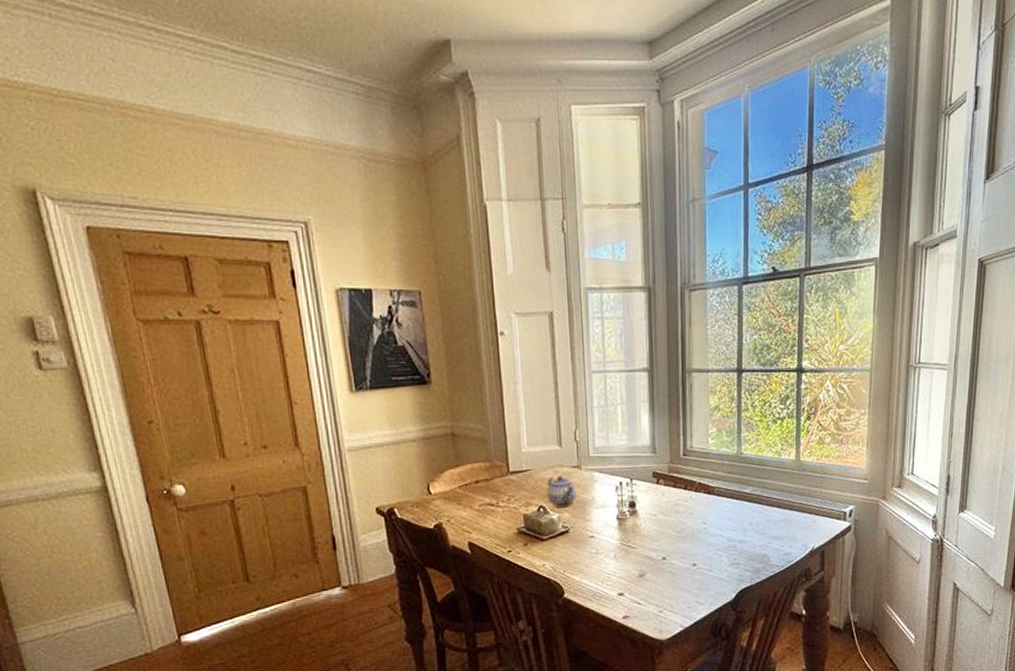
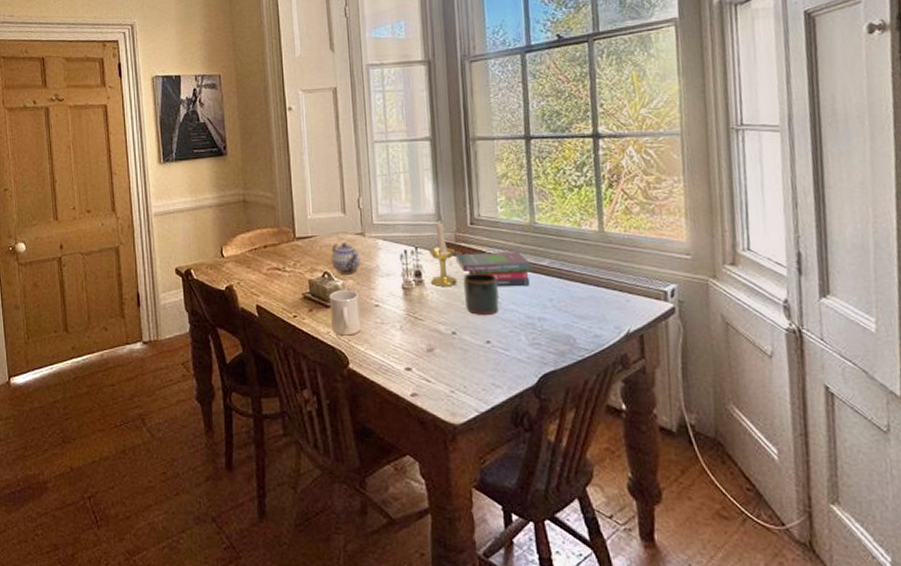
cup: none [544,523,577,568] -> present [329,290,362,336]
candlestick: none [643,452,668,516] -> present [429,221,457,286]
books: none [667,480,736,513] -> present [455,251,531,286]
mug: none [674,501,706,541] -> present [463,272,499,315]

